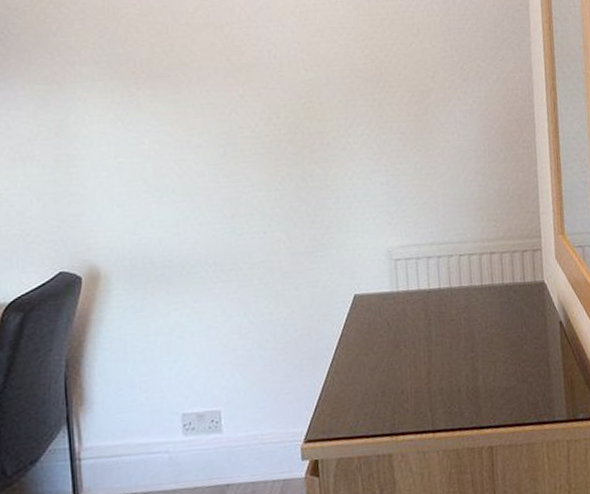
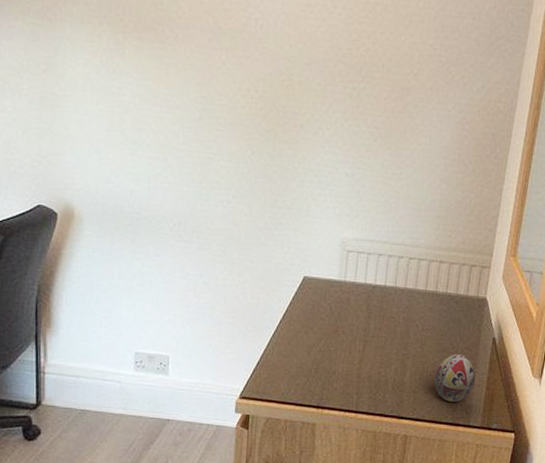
decorative egg: none [508,345,552,399] -> present [434,354,476,402]

